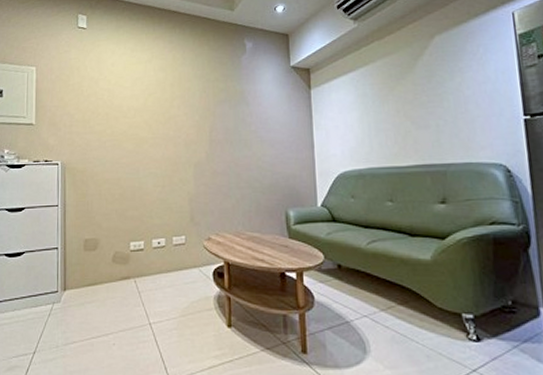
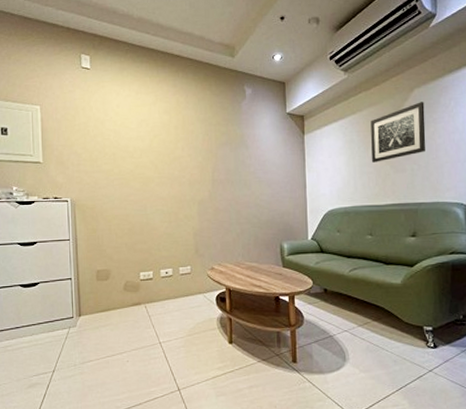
wall art: none [385,49,453,118] -> present [370,102,426,163]

